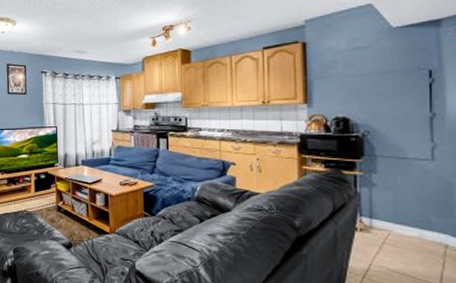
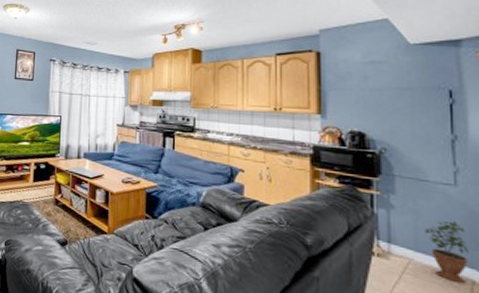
potted plant: none [404,191,443,249] -> present [425,219,469,284]

